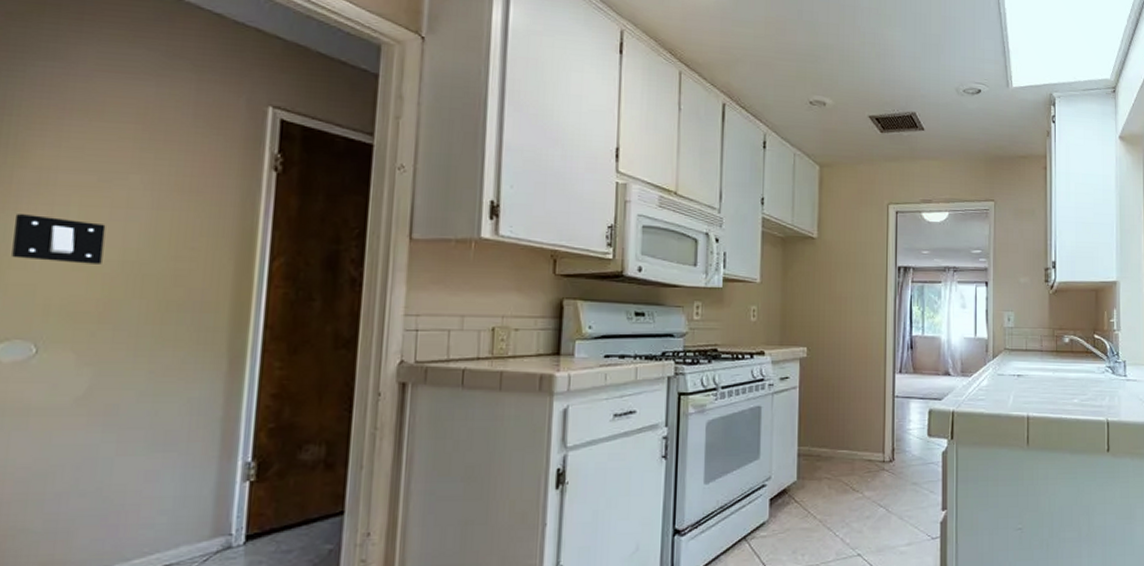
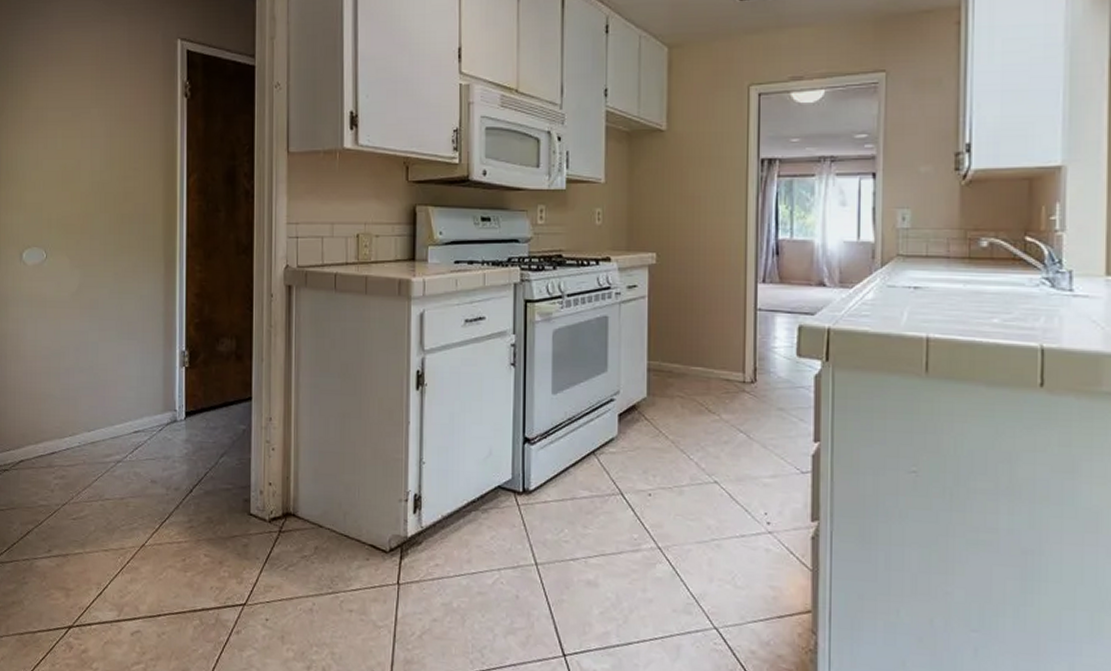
light switch: present [12,214,106,264] -> none [25,147,80,185]

